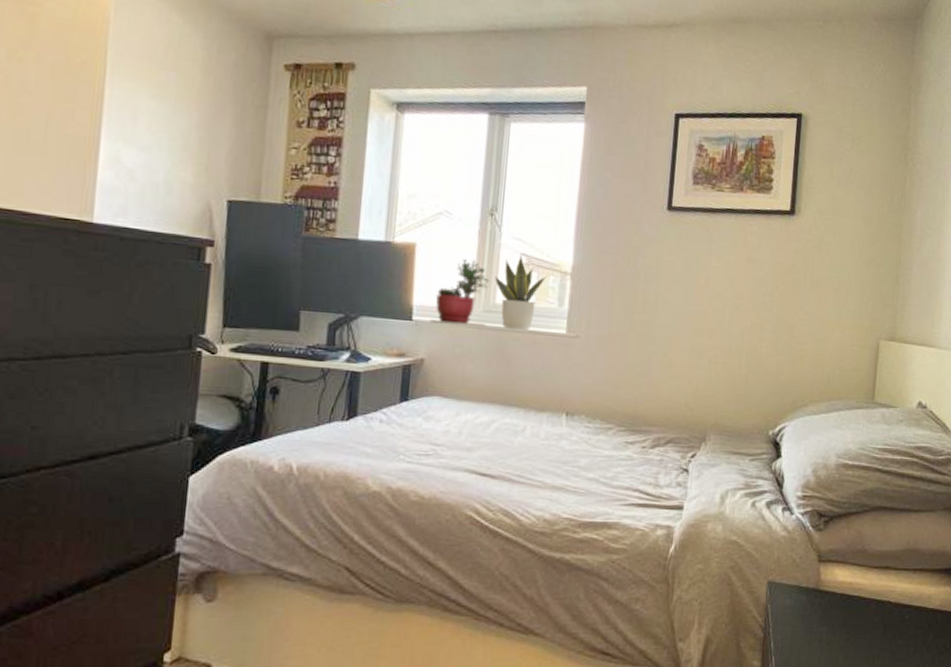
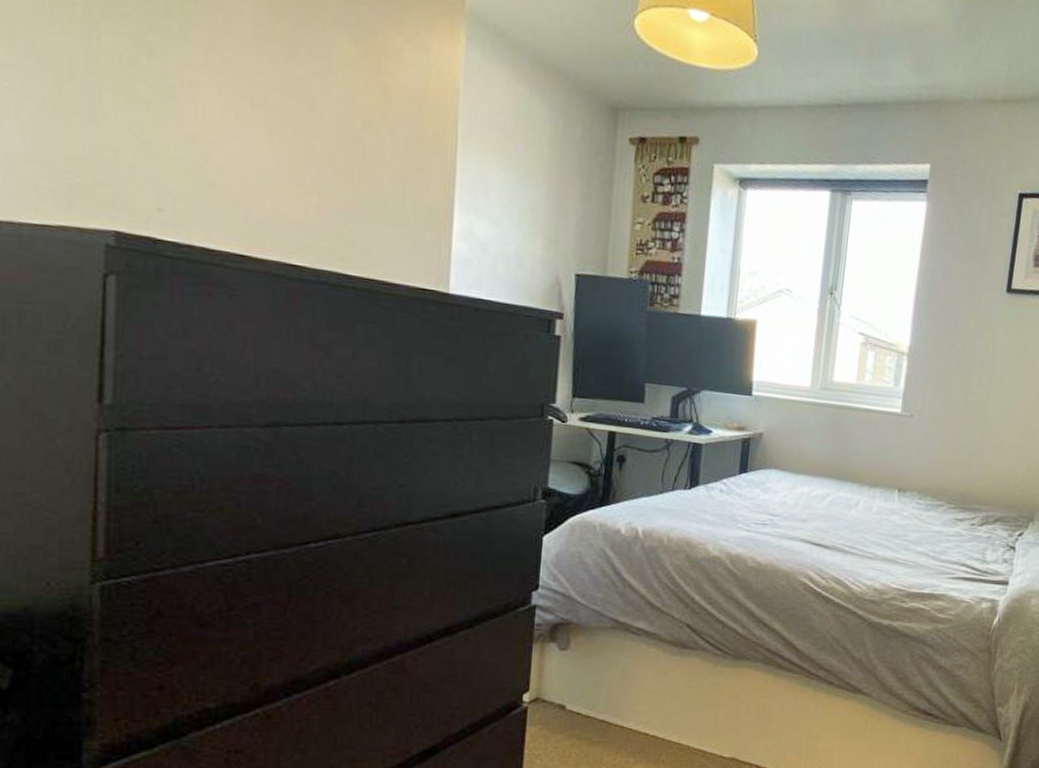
succulent plant: present [430,259,490,328] -> none [769,337,828,405]
potted plant: present [494,255,547,330] -> none [832,334,884,408]

